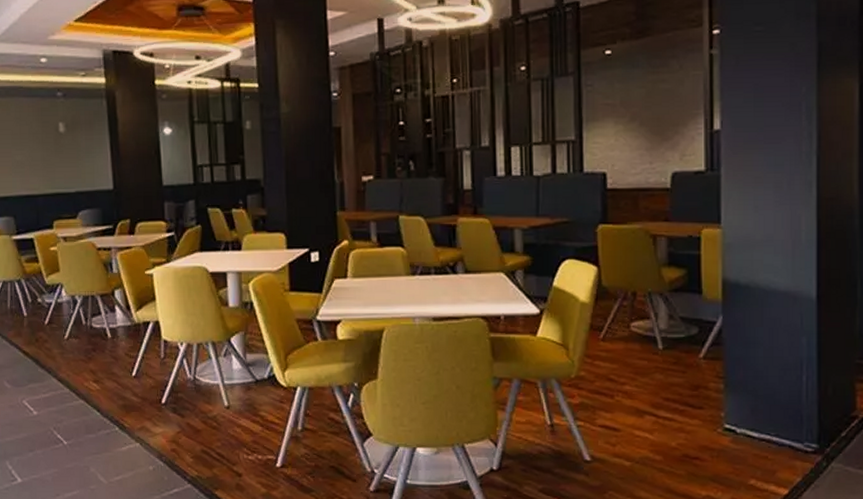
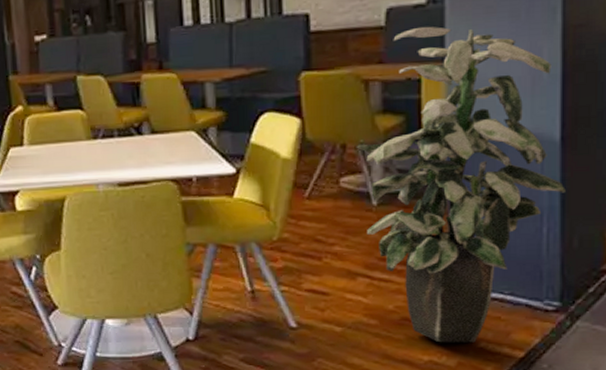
indoor plant: none [645,192,822,480] -> present [356,27,567,343]

